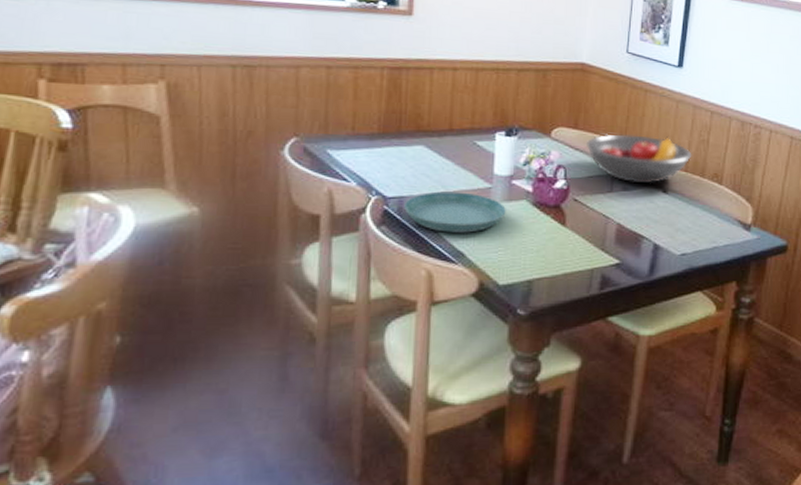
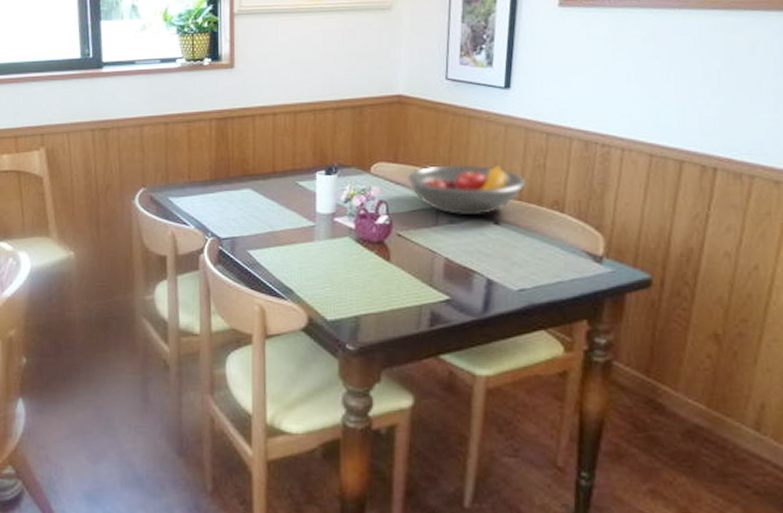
saucer: present [404,191,506,233] -> none [236,231,330,270]

